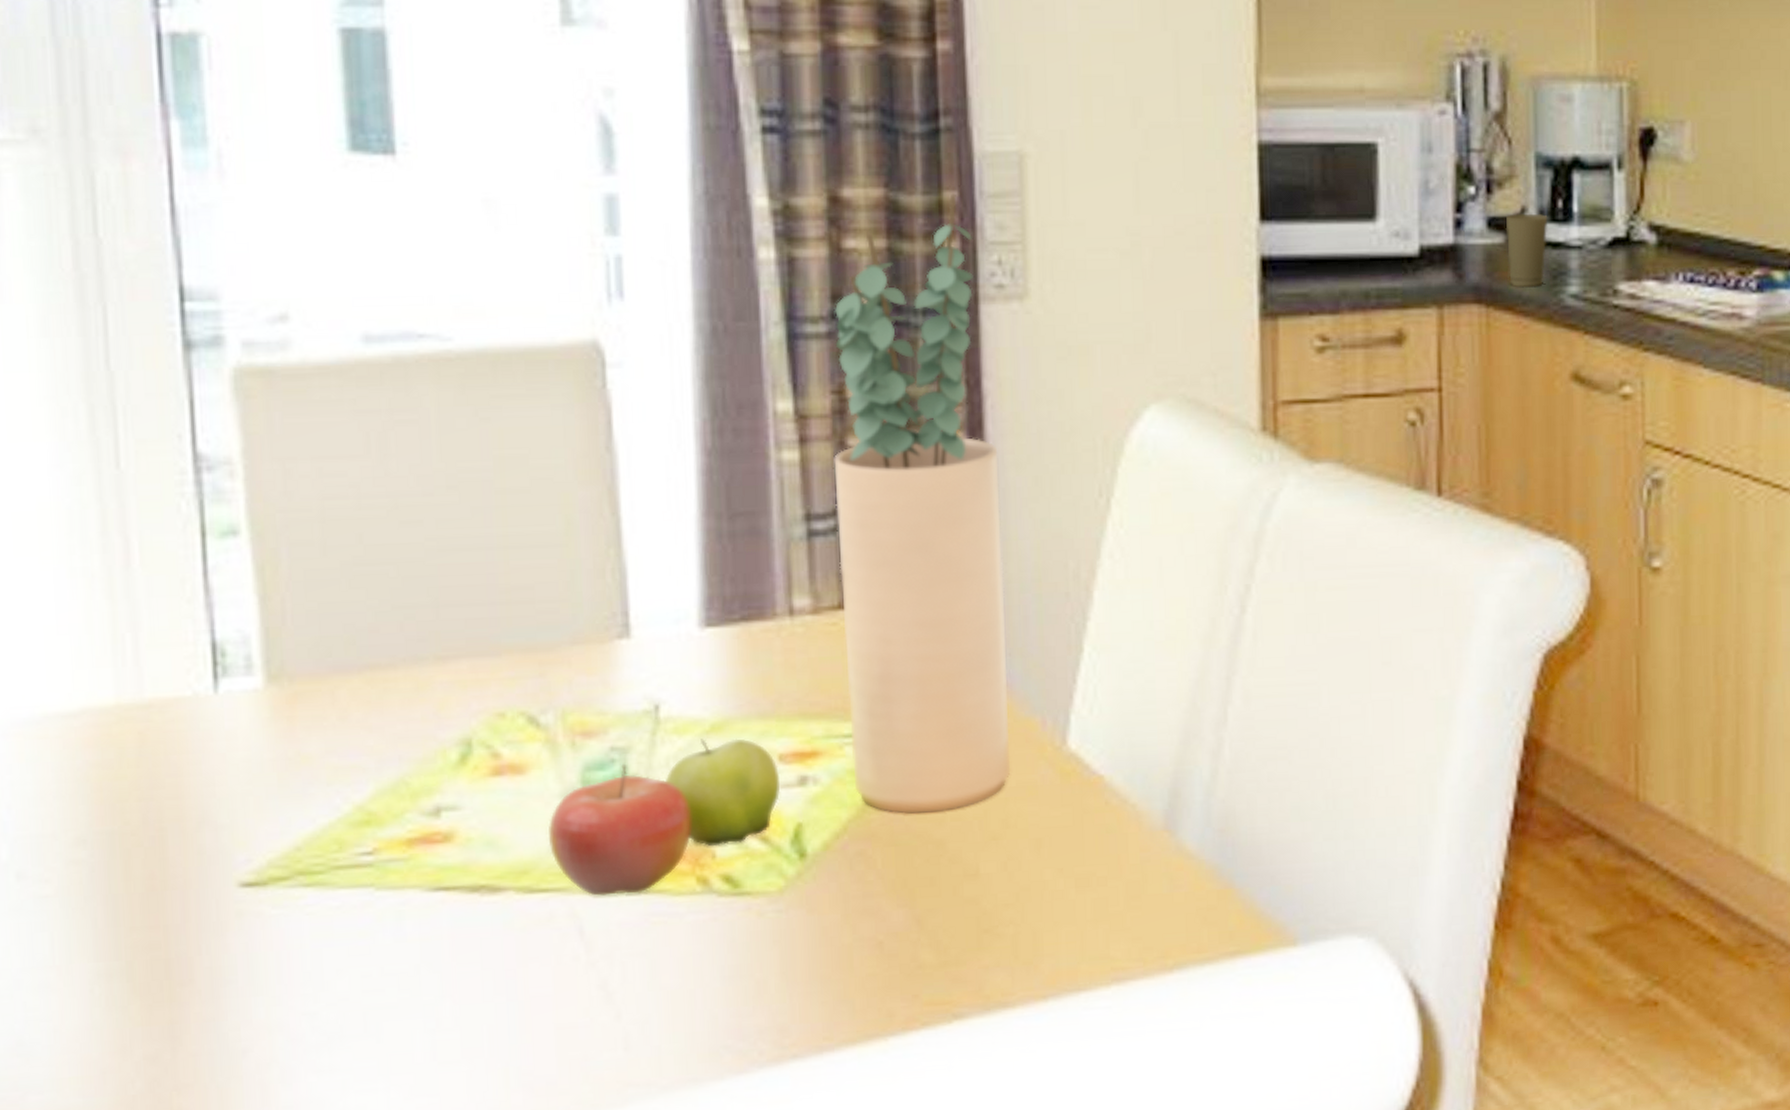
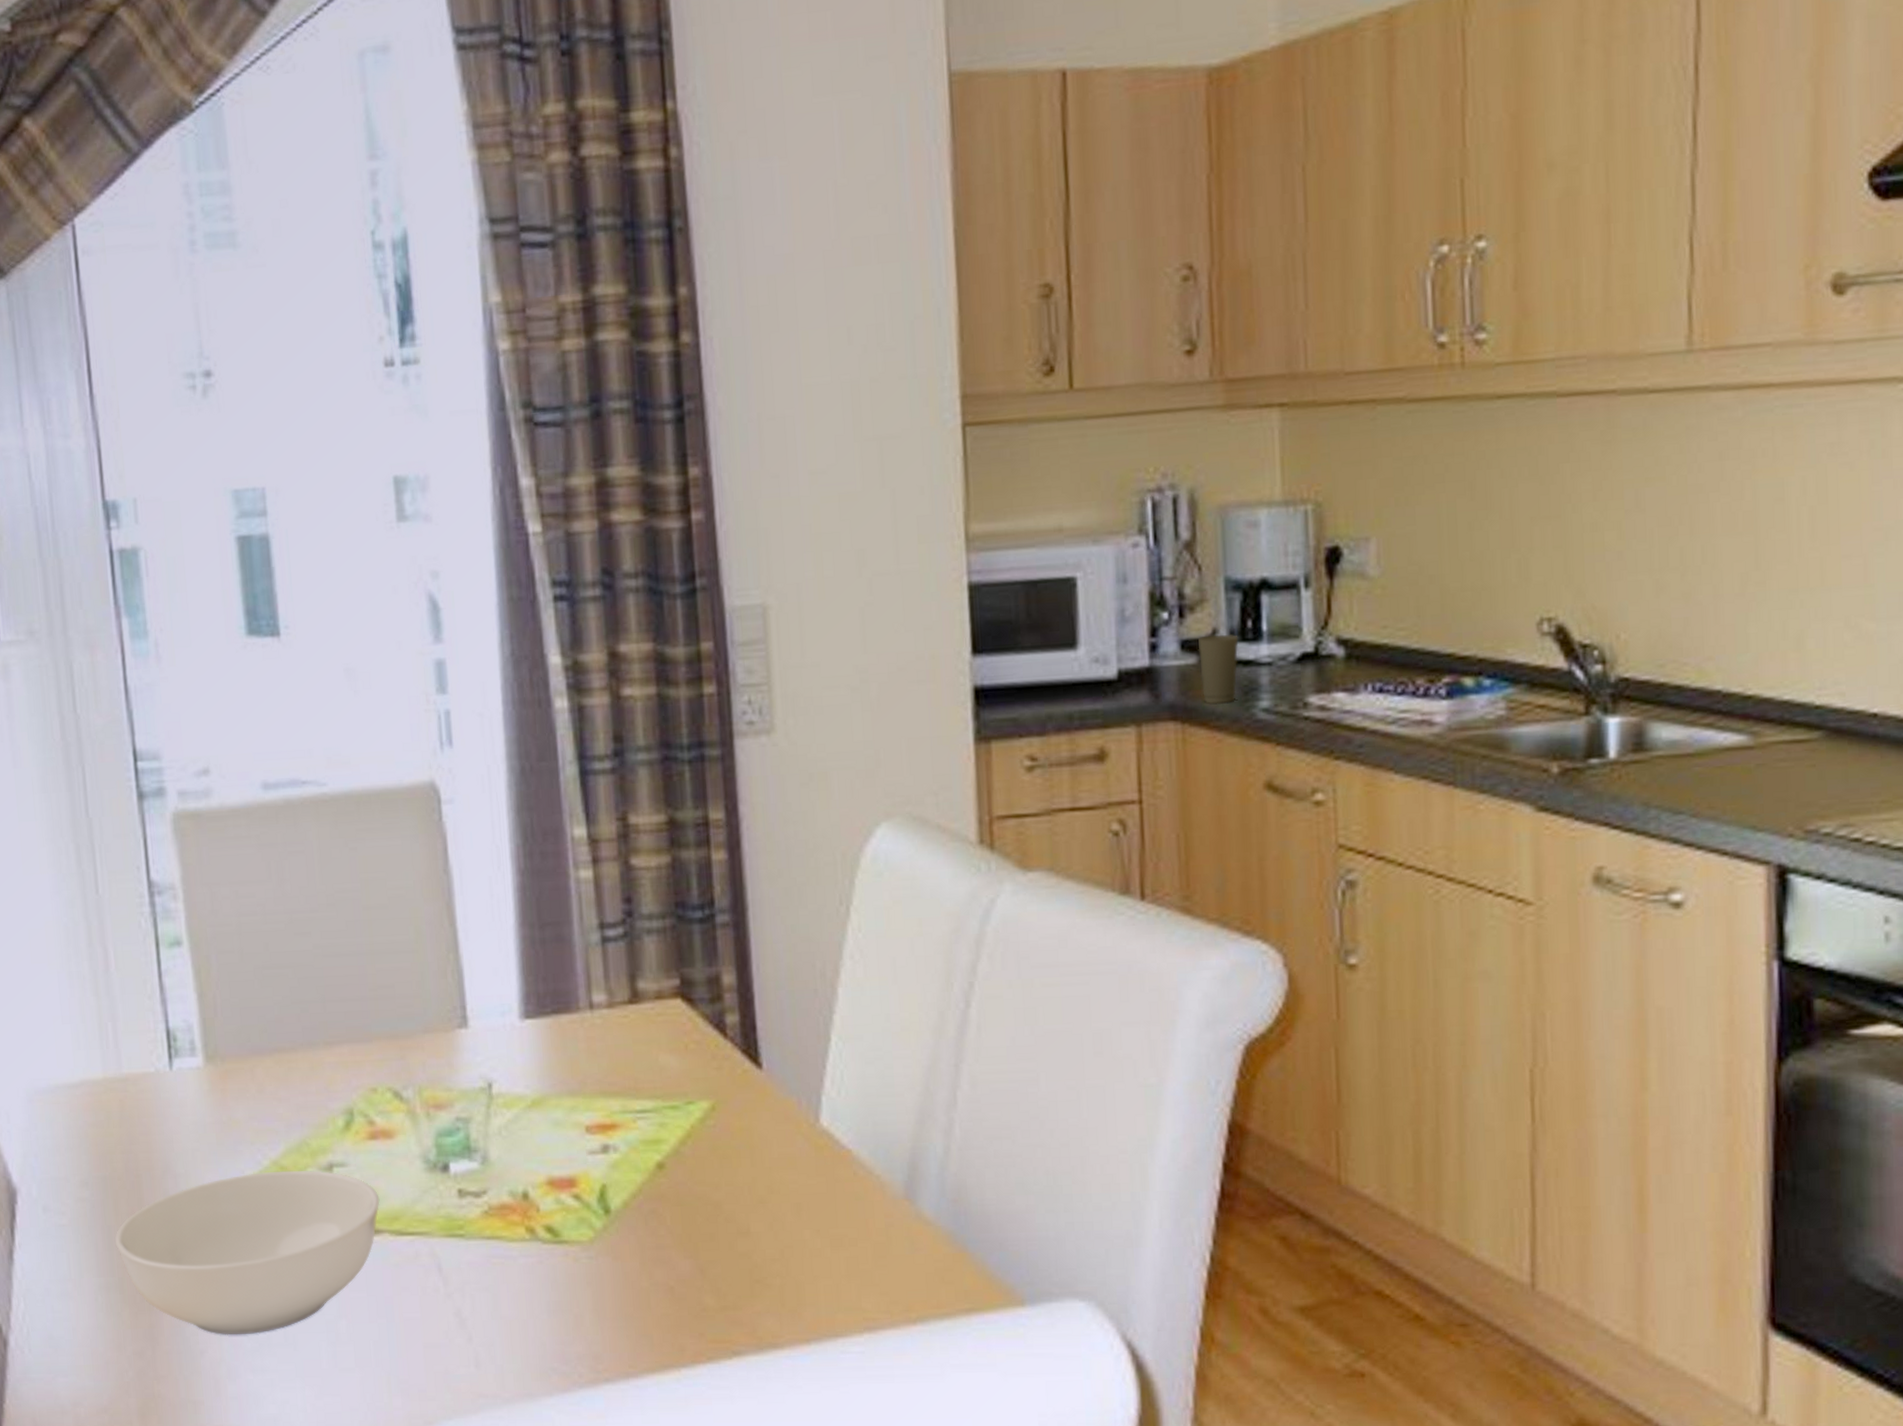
bowl: none [122,816,504,1028] -> present [114,1170,380,1335]
fruit: present [547,763,692,896] -> none [411,1131,521,1240]
fruit: present [664,738,781,846] -> none [498,1112,588,1201]
vase: present [834,194,1011,814] -> none [616,644,774,1179]

